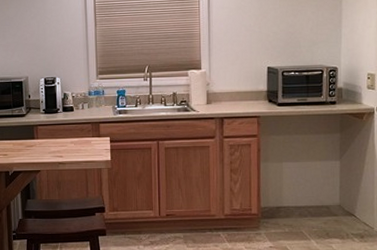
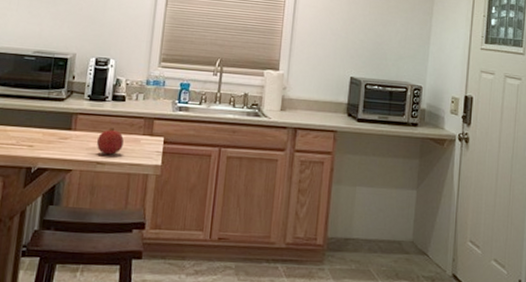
fruit: none [55,134,77,156] -> present [96,127,124,155]

